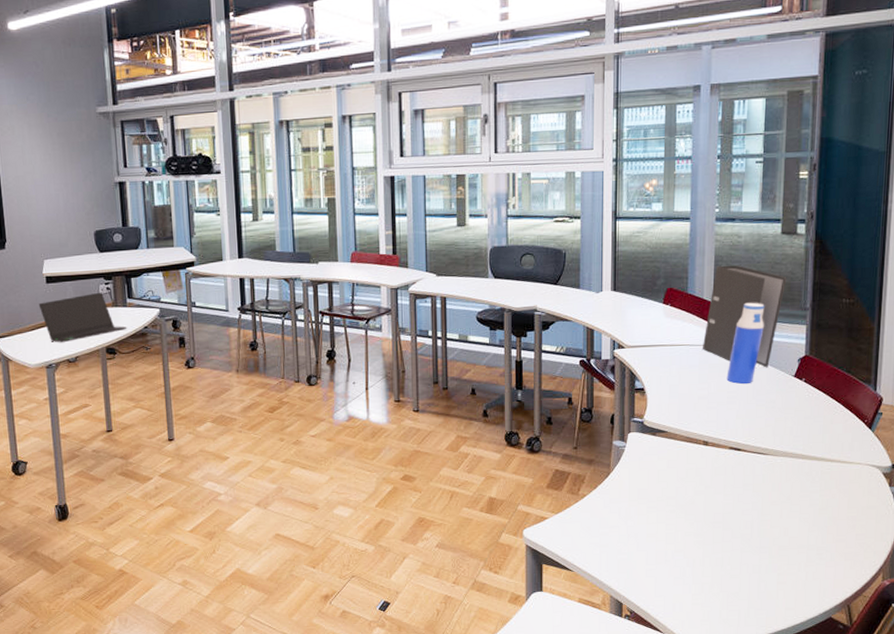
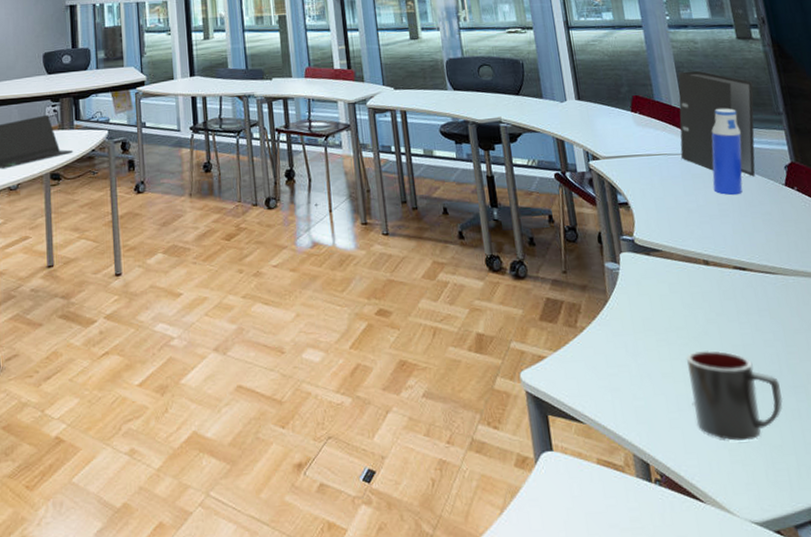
mug: none [670,516,748,589] -> present [686,349,783,442]

